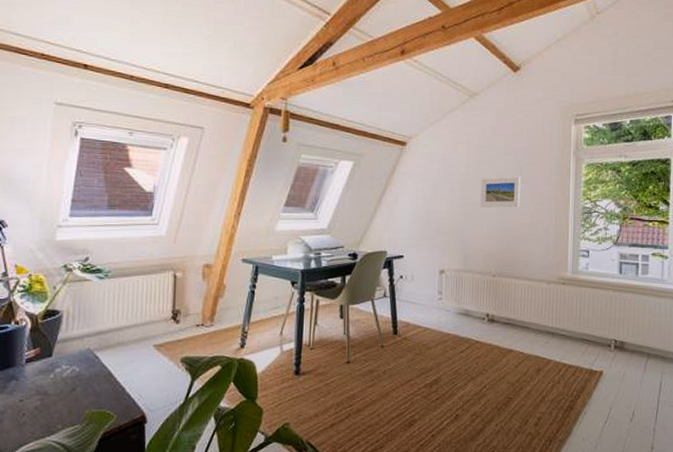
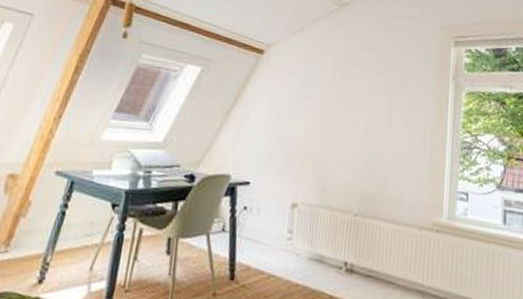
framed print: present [480,176,521,208] -> none [344,98,392,135]

